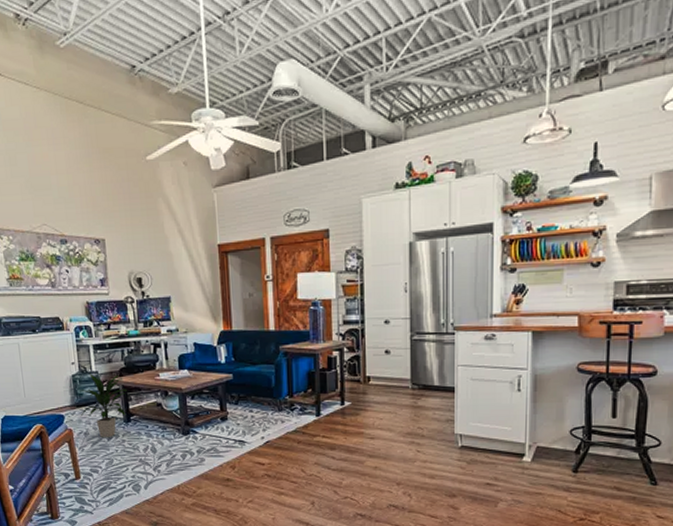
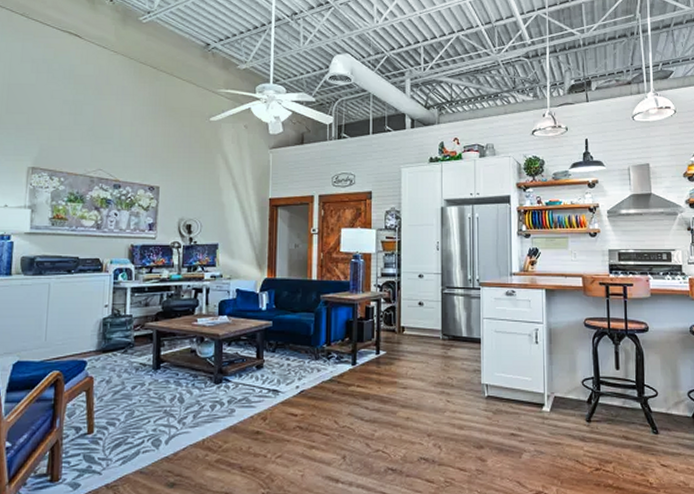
indoor plant: present [80,374,127,437] -> none [105,317,161,386]

